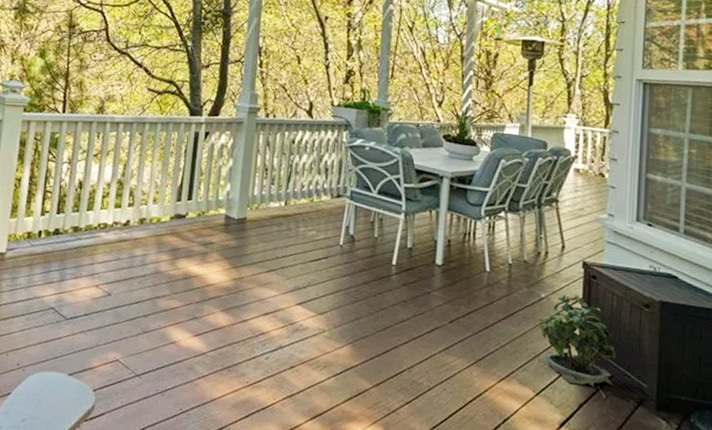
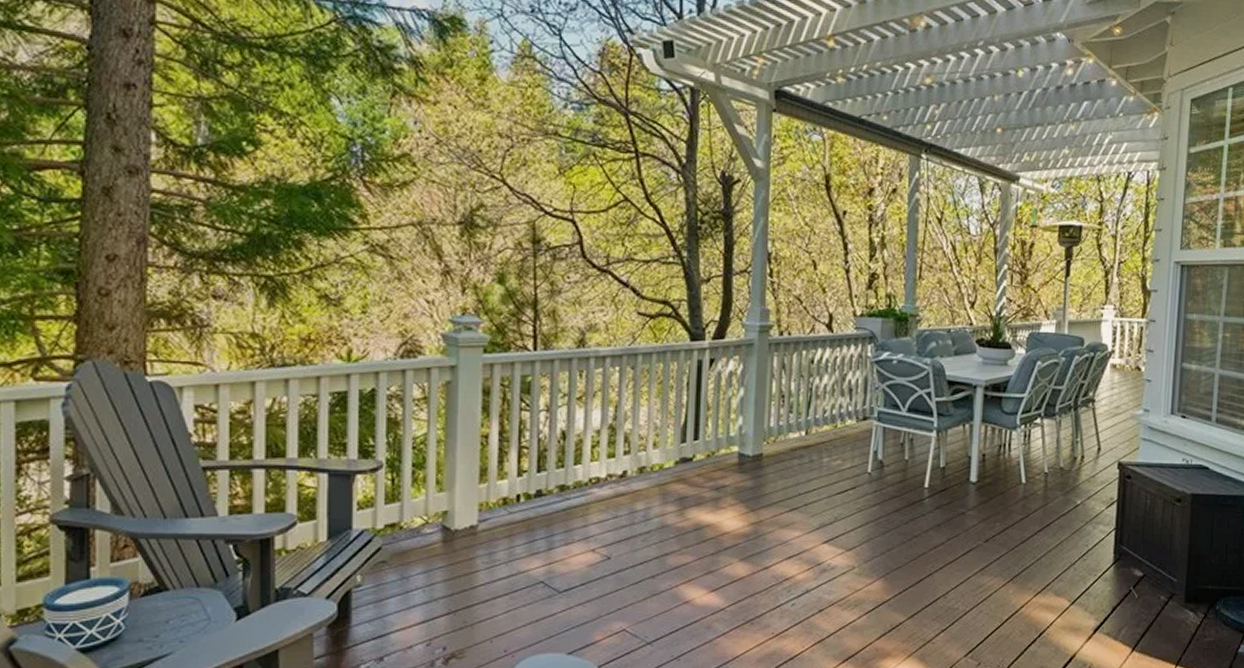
potted plant: present [538,295,616,387] -> none [1074,499,1149,588]

